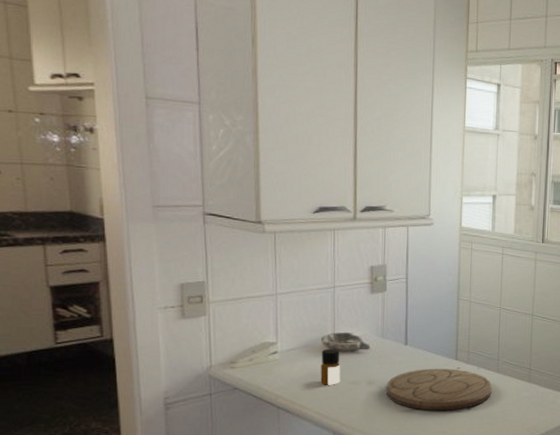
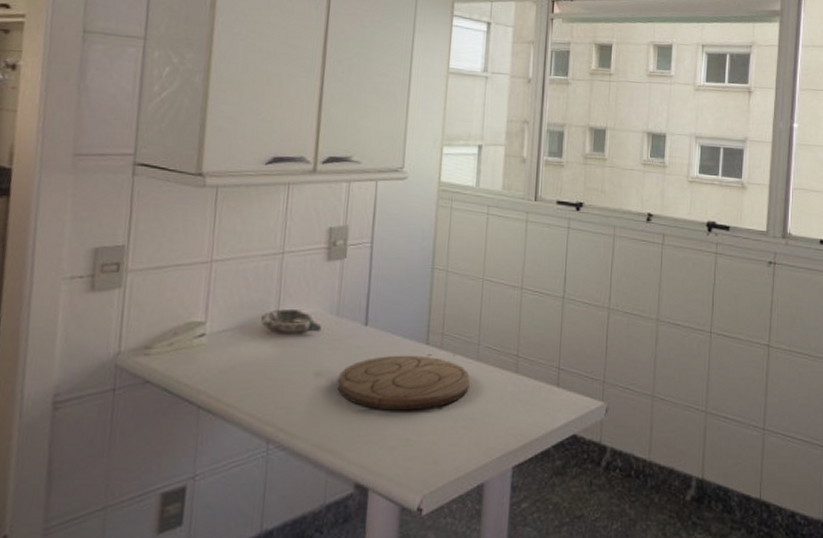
bottle: present [320,348,341,385] -> none [255,330,283,377]

